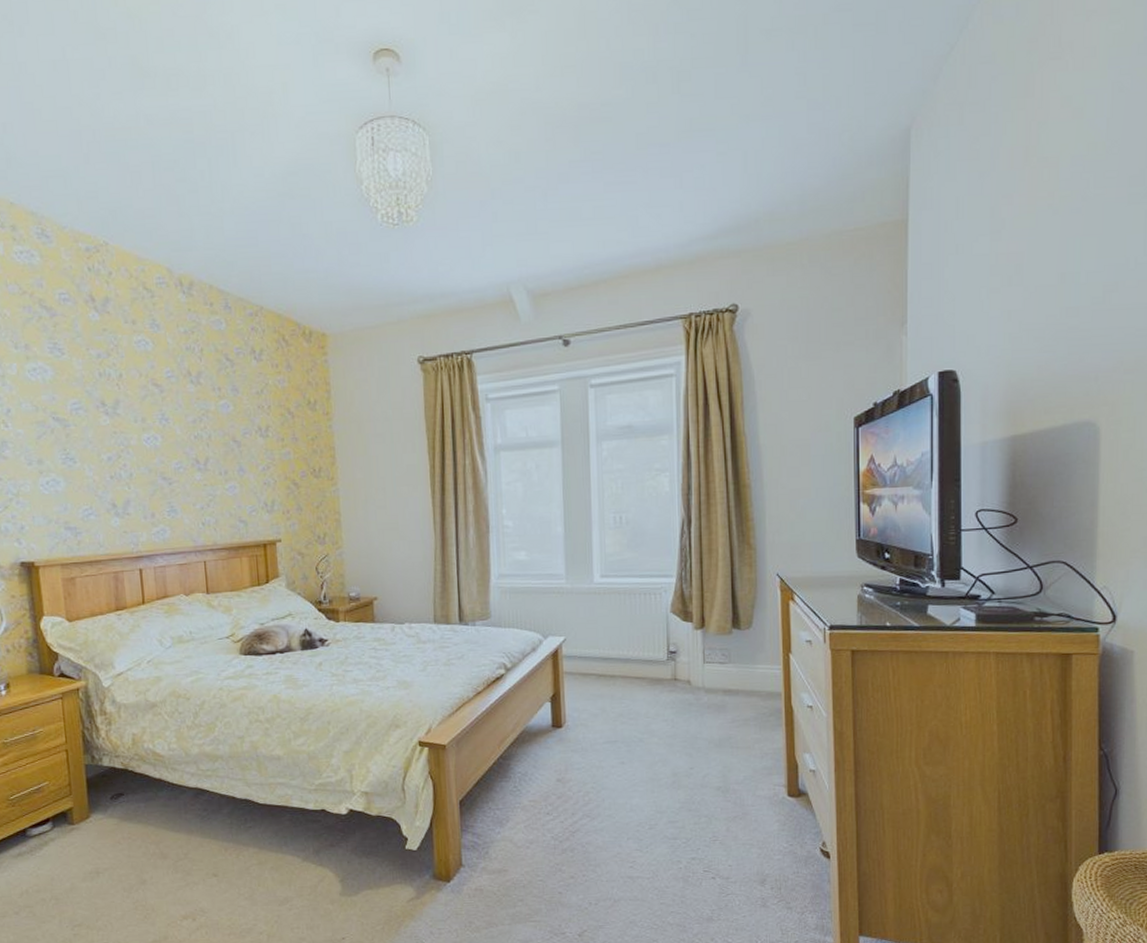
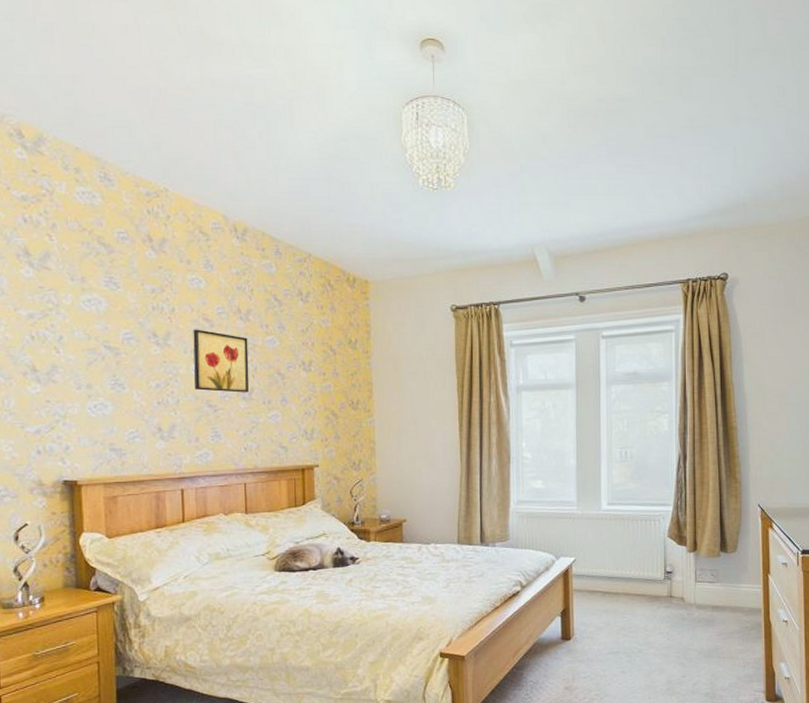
wall art: none [142,395,204,463] -> present [193,329,250,393]

